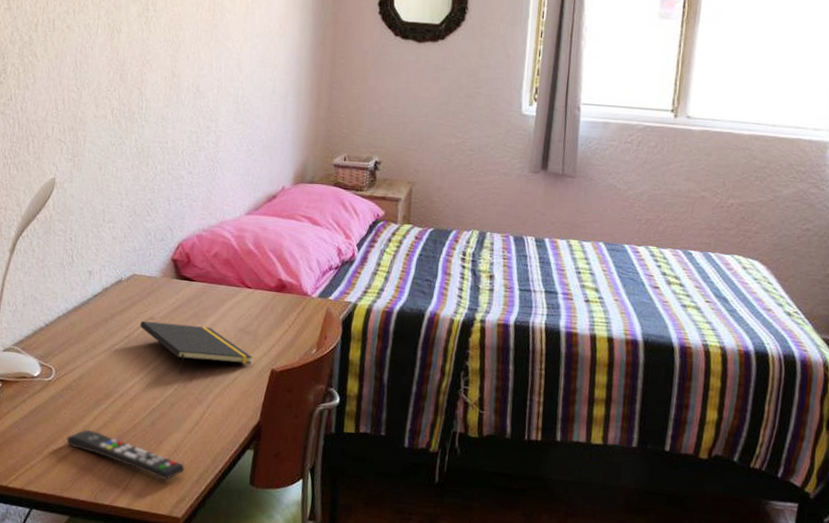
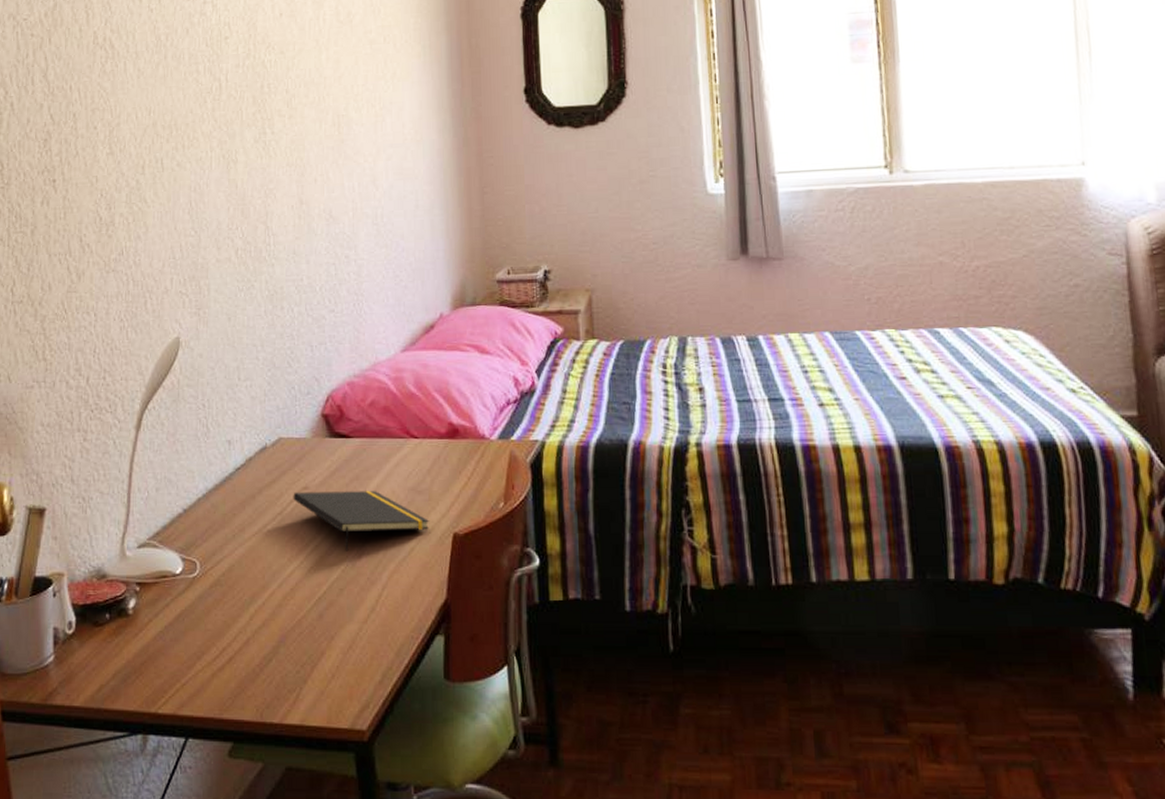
remote control: present [66,429,185,481] -> none [220,632,364,685]

